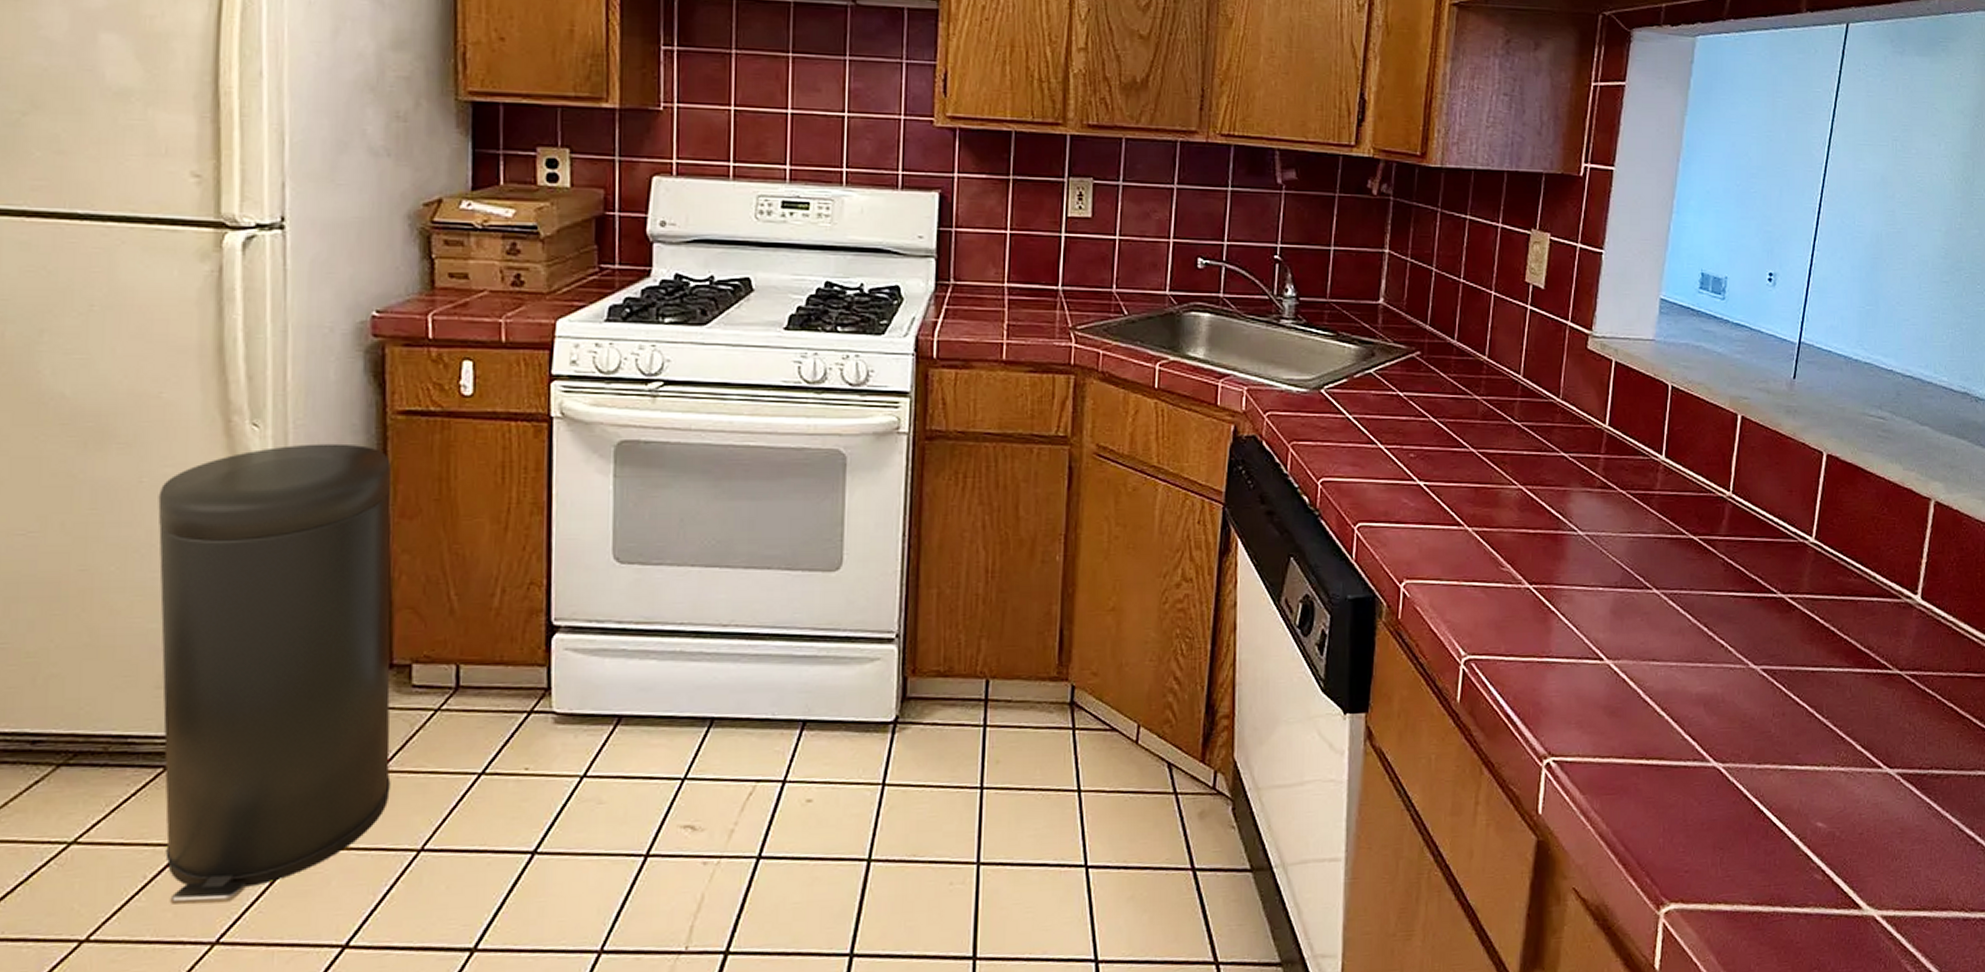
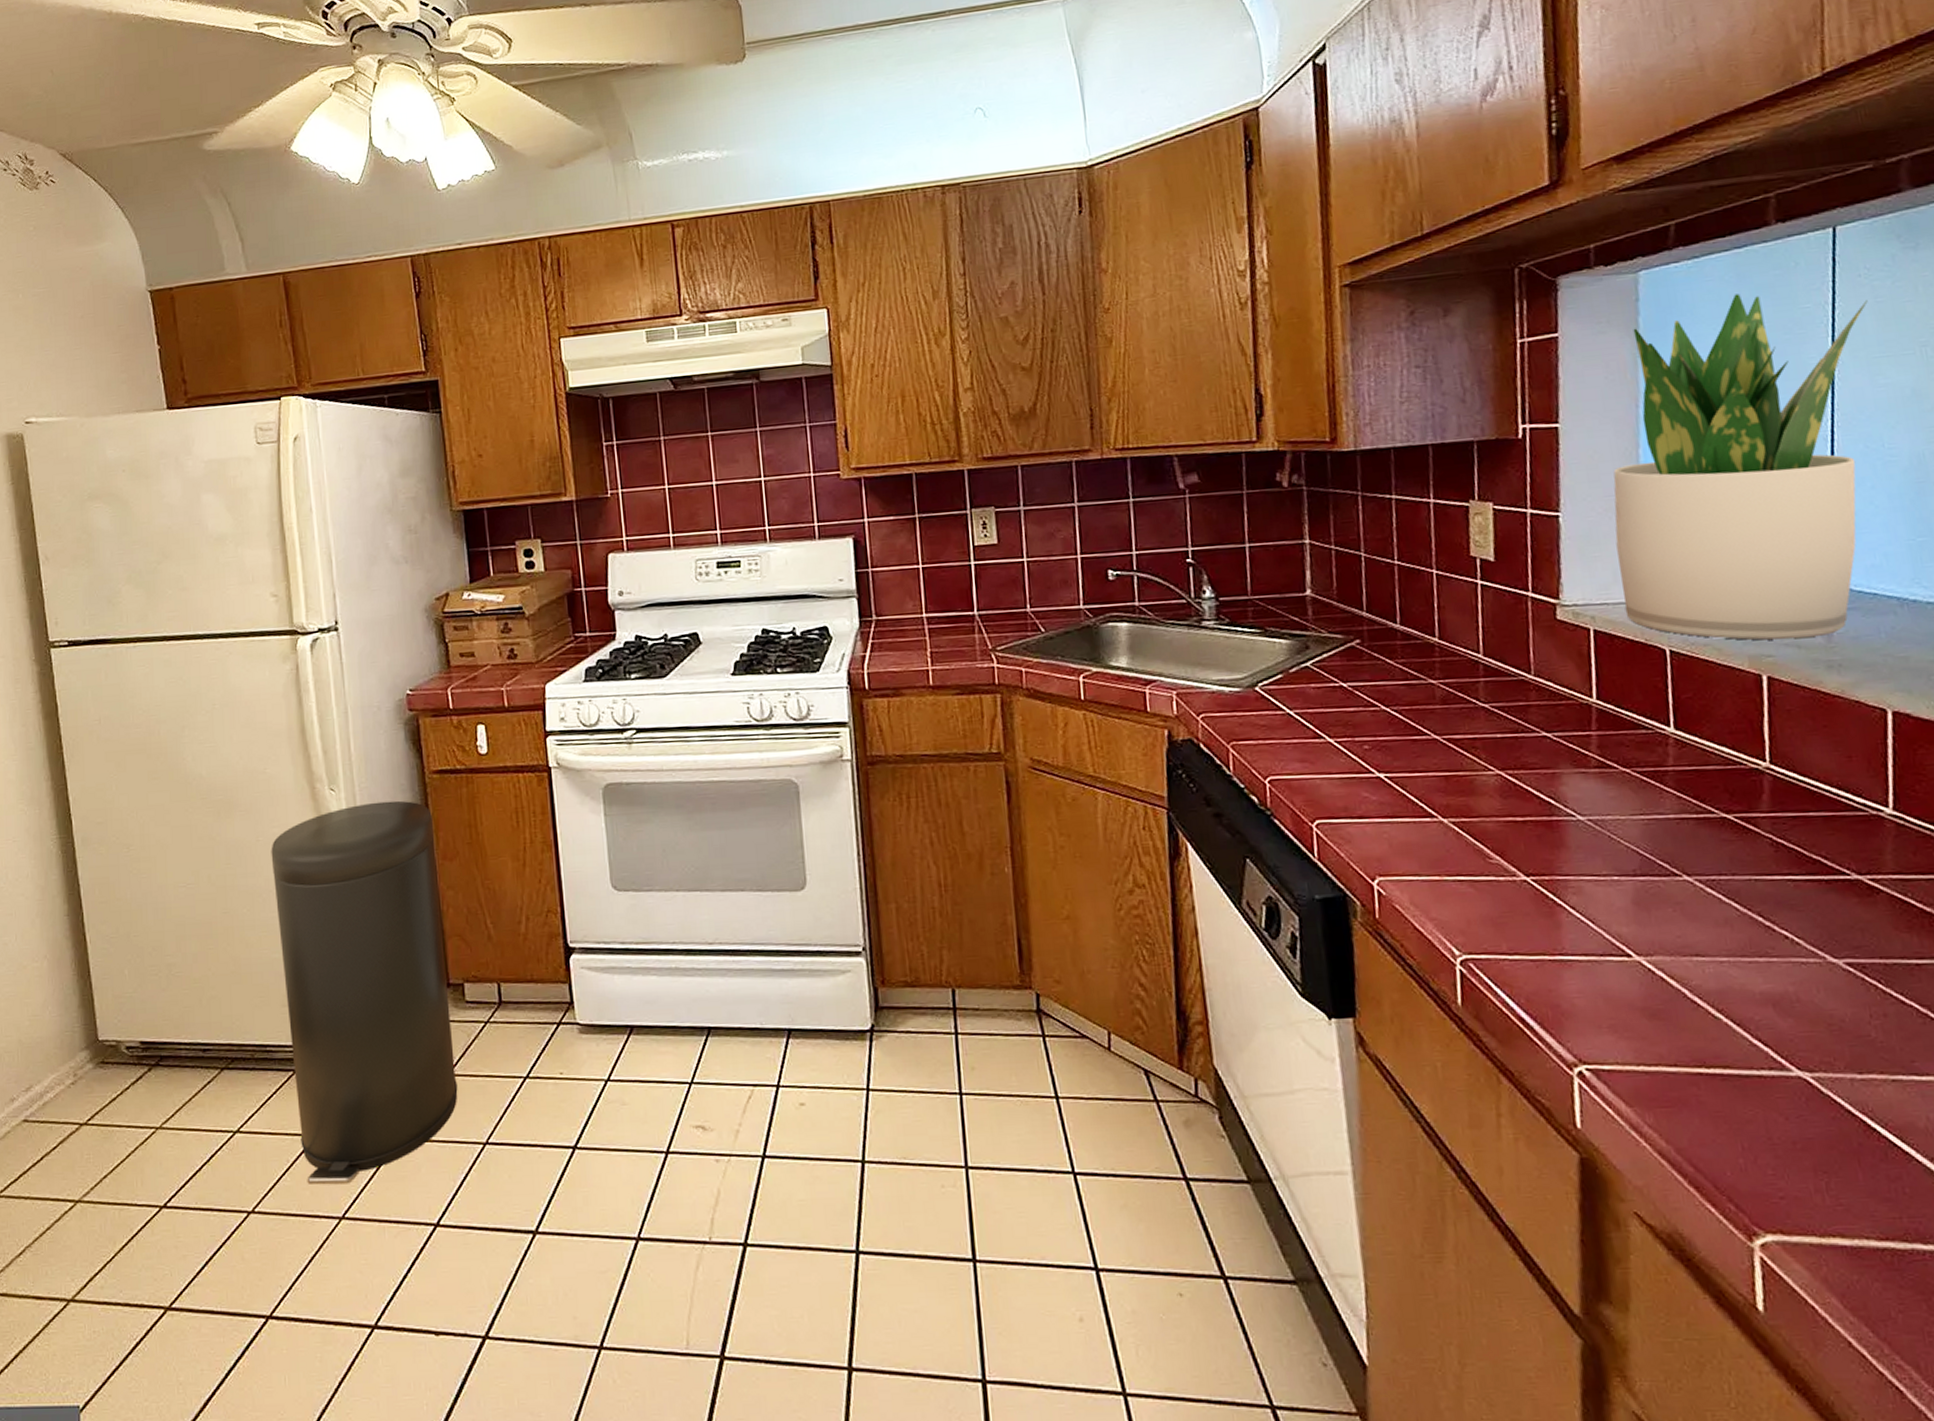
planter: none [1642,70,1862,385] -> present [1613,293,1868,641]

